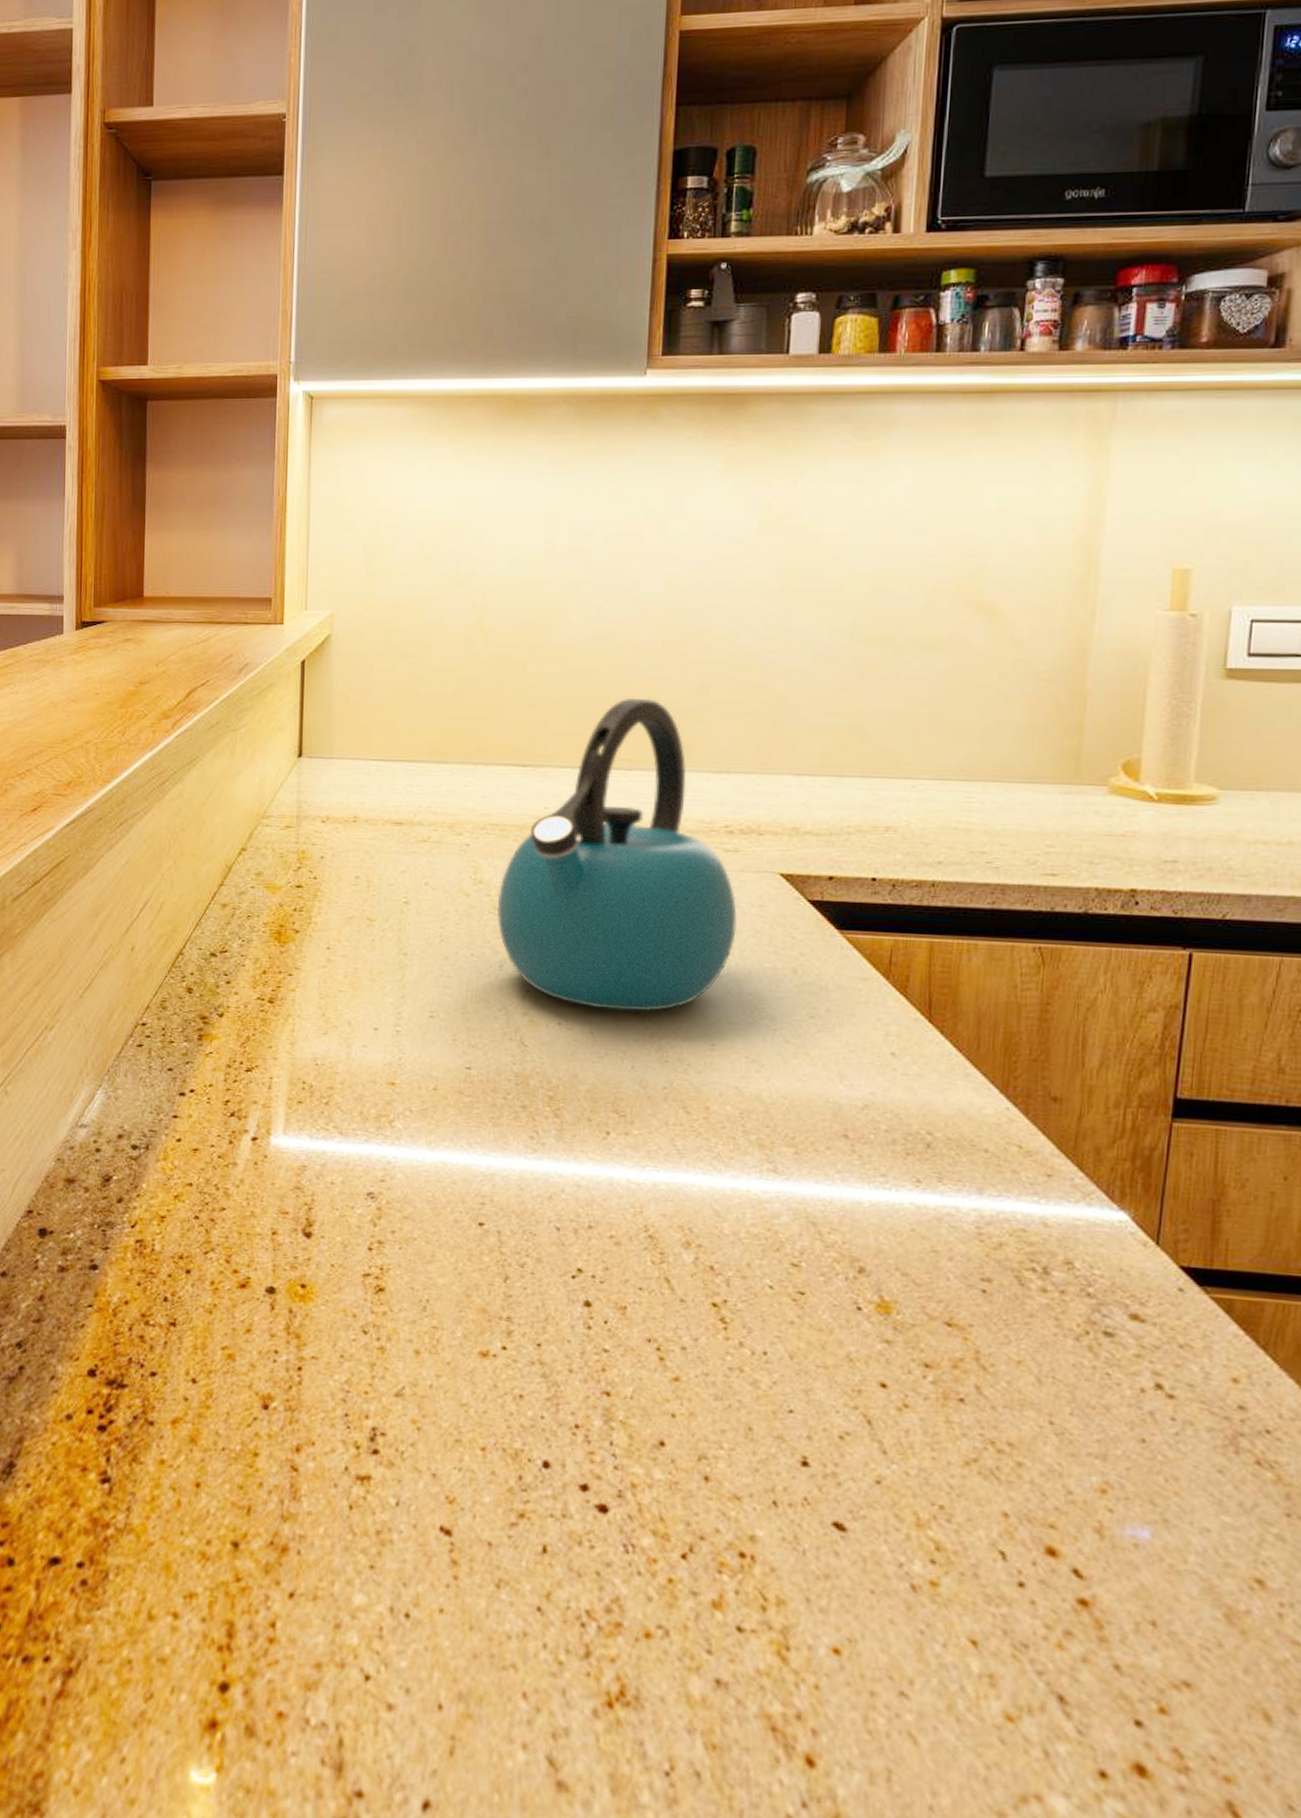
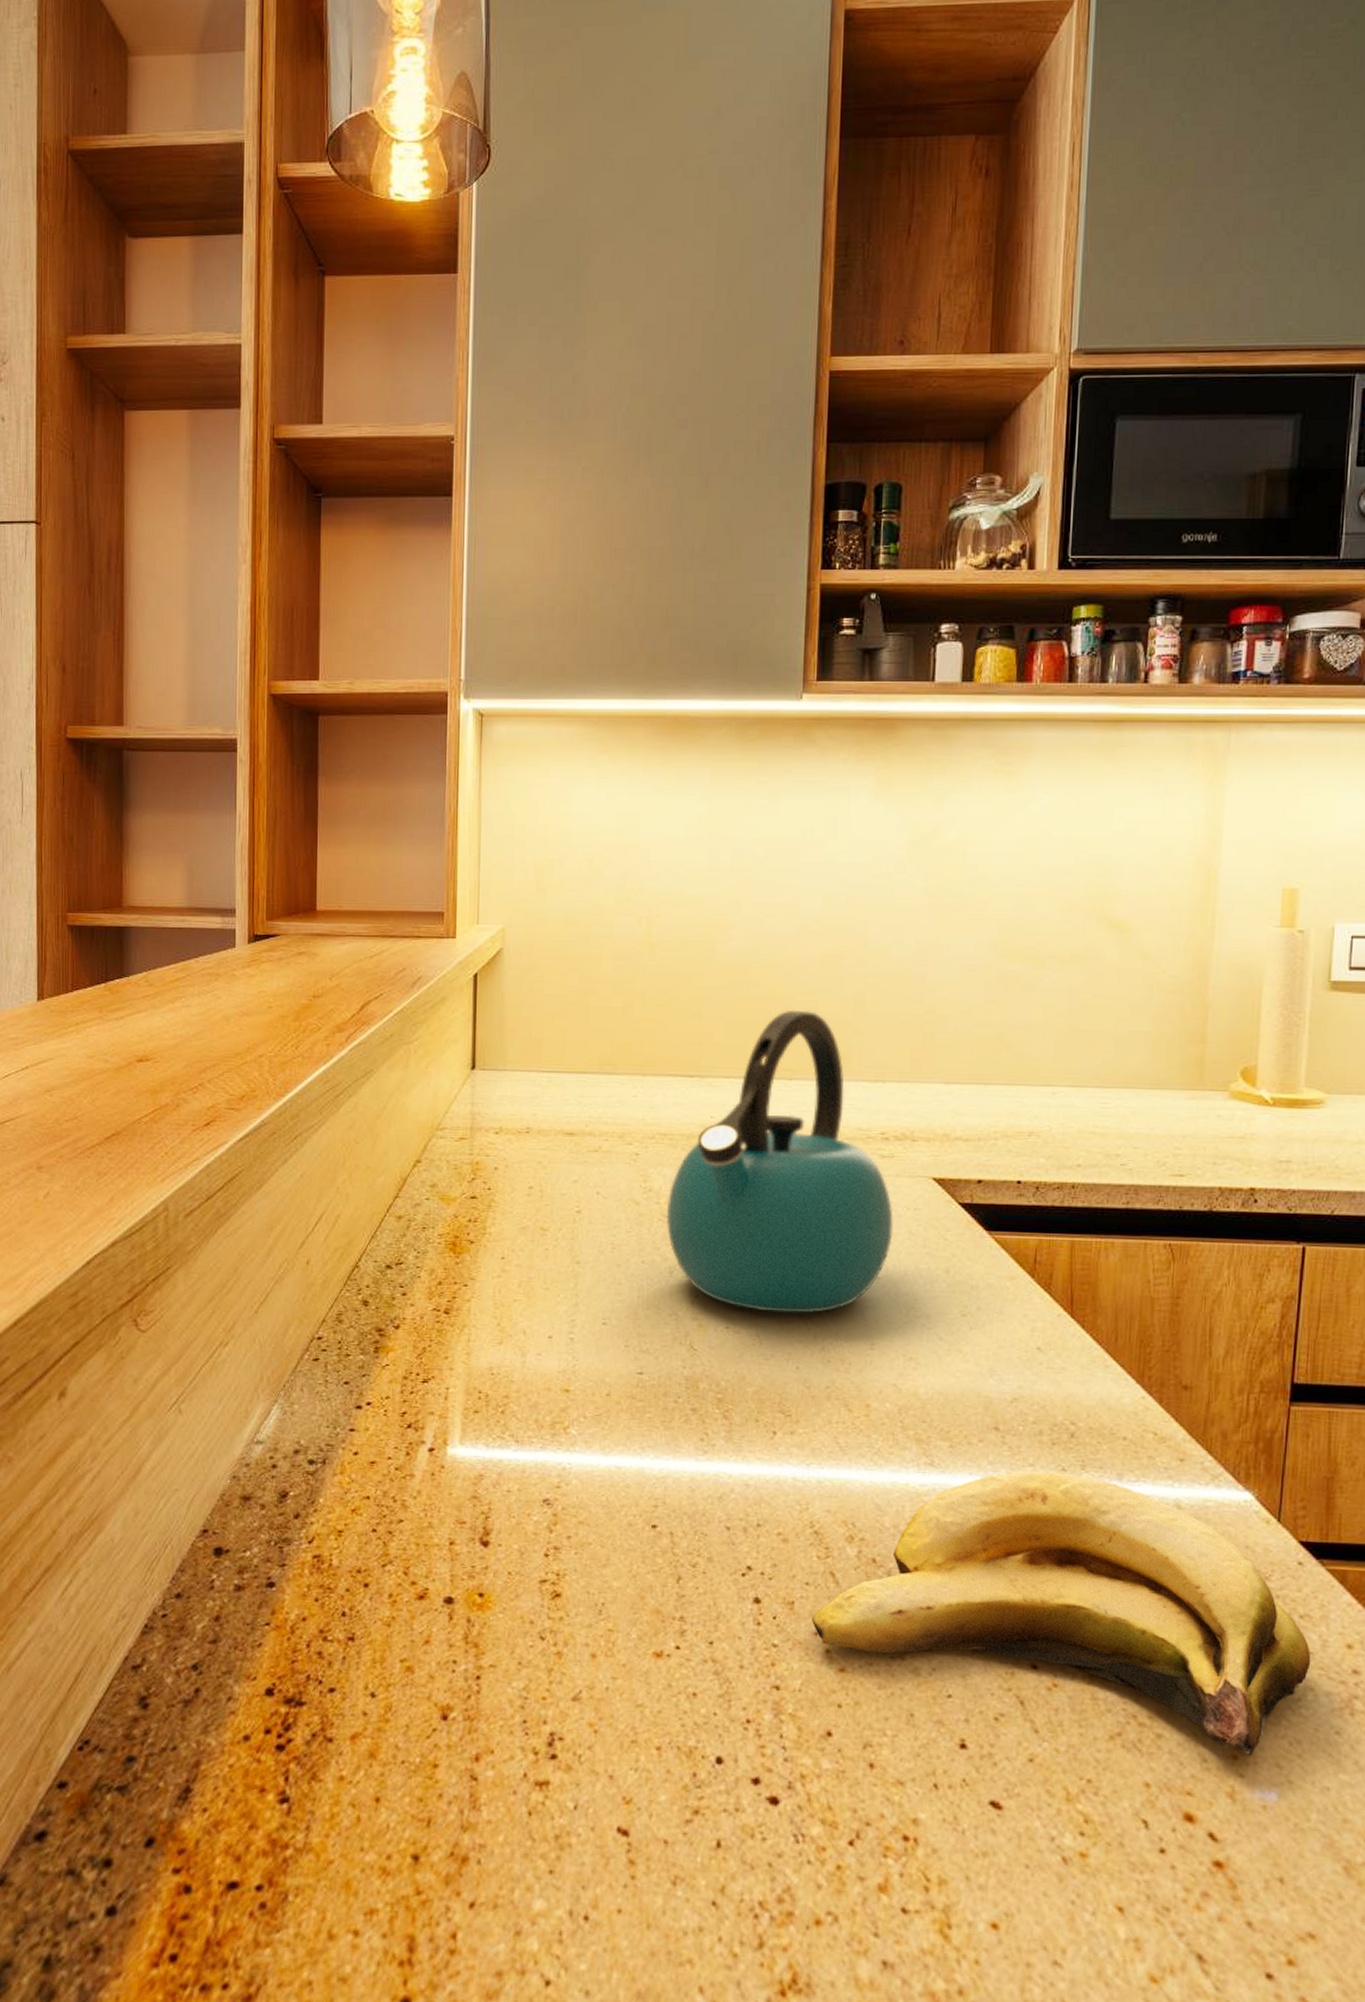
banana: none [645,1180,1192,1490] -> present [812,1469,1311,1756]

